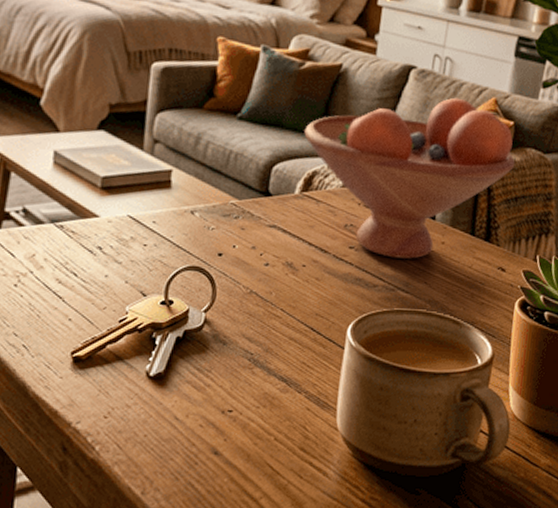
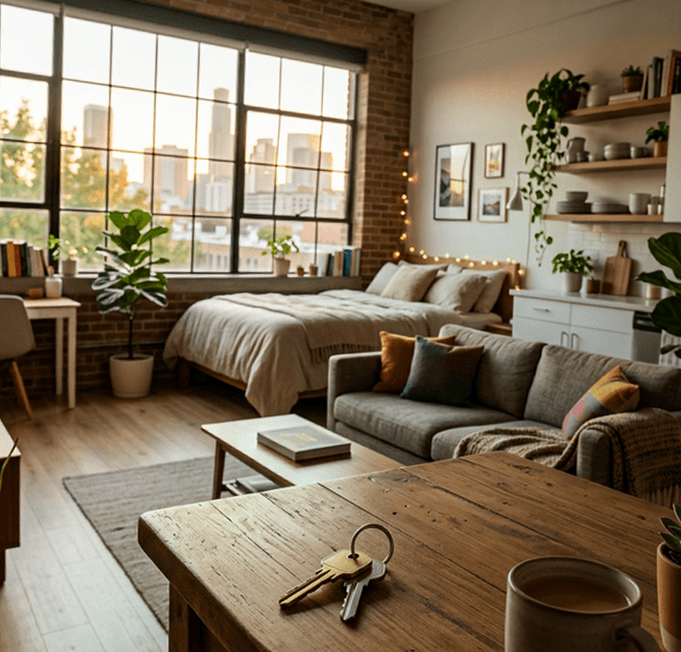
fruit bowl: present [304,97,516,259] -> none [457,367,644,511]

